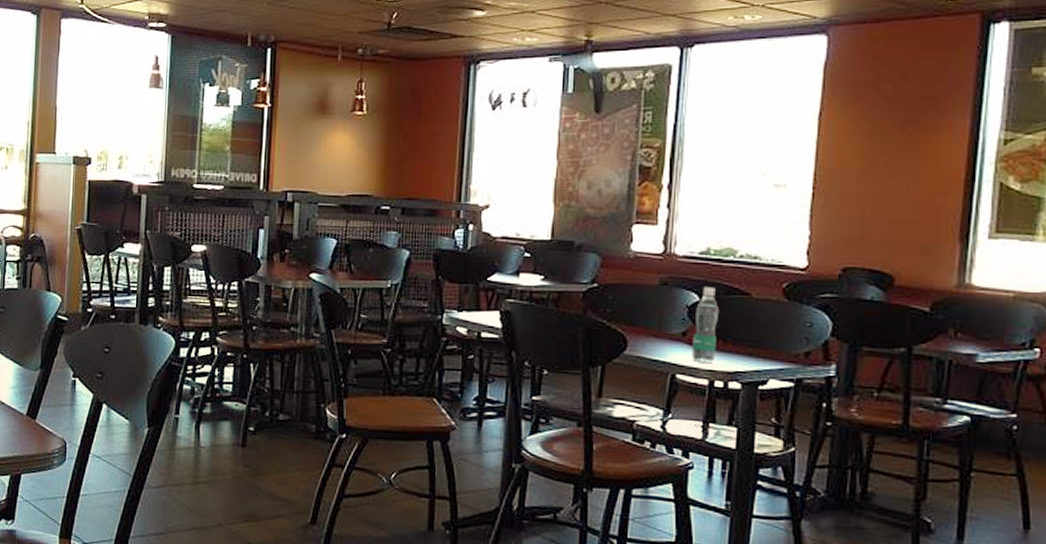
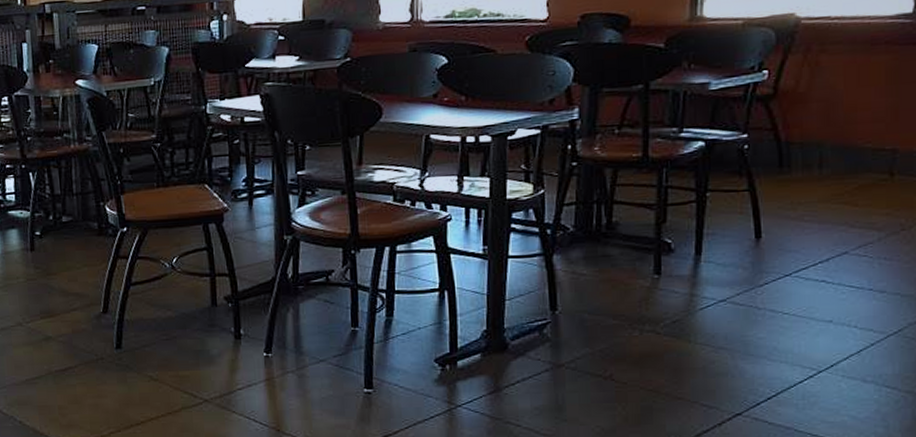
bottle: present [692,287,720,362] -> none [443,48,468,121]

